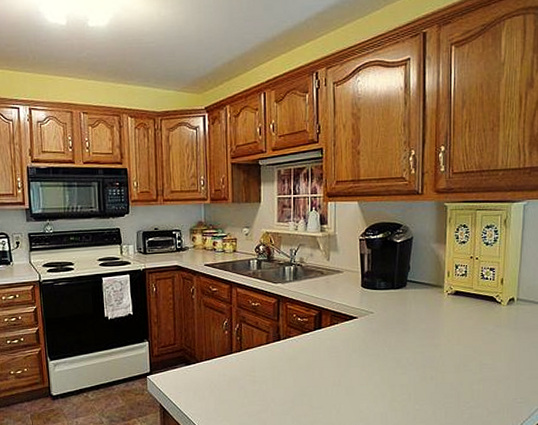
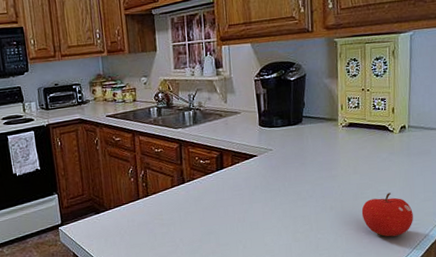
fruit: none [463,367,518,414] -> present [361,192,413,237]

